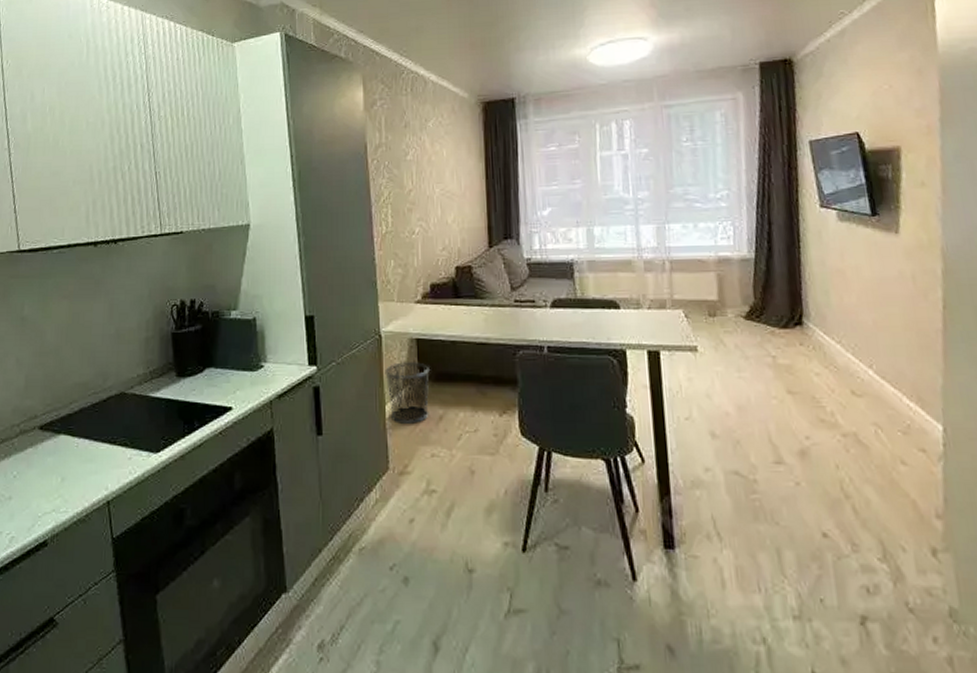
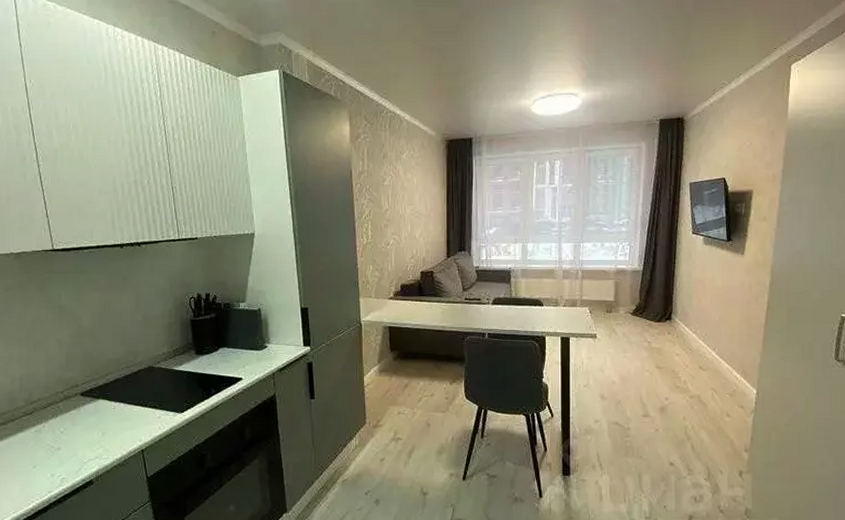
waste bin: present [385,361,430,424] -> none [364,343,398,390]

